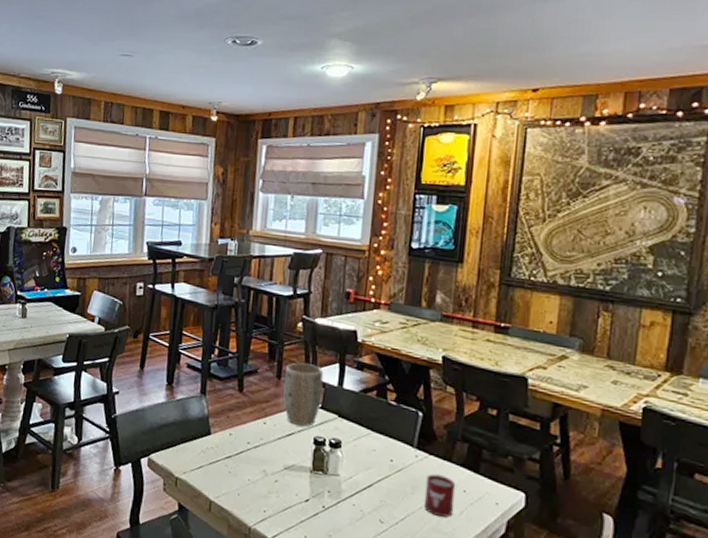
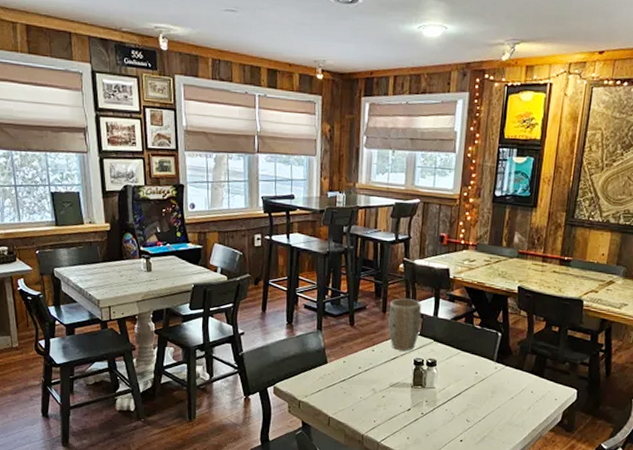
cup: present [423,474,456,517] -> none [500,380,526,413]

